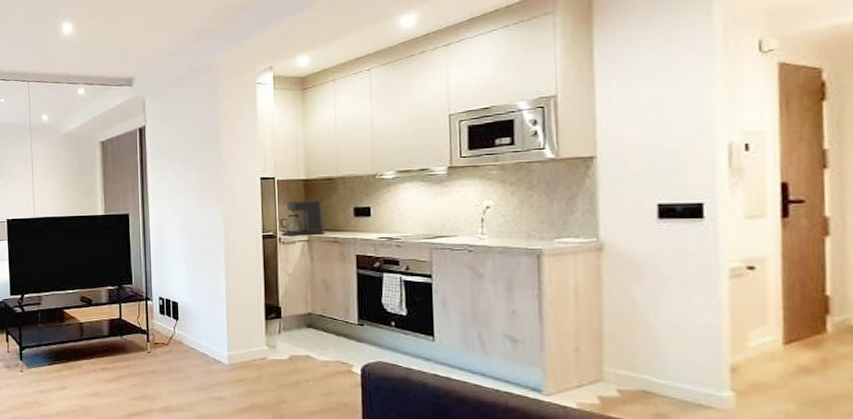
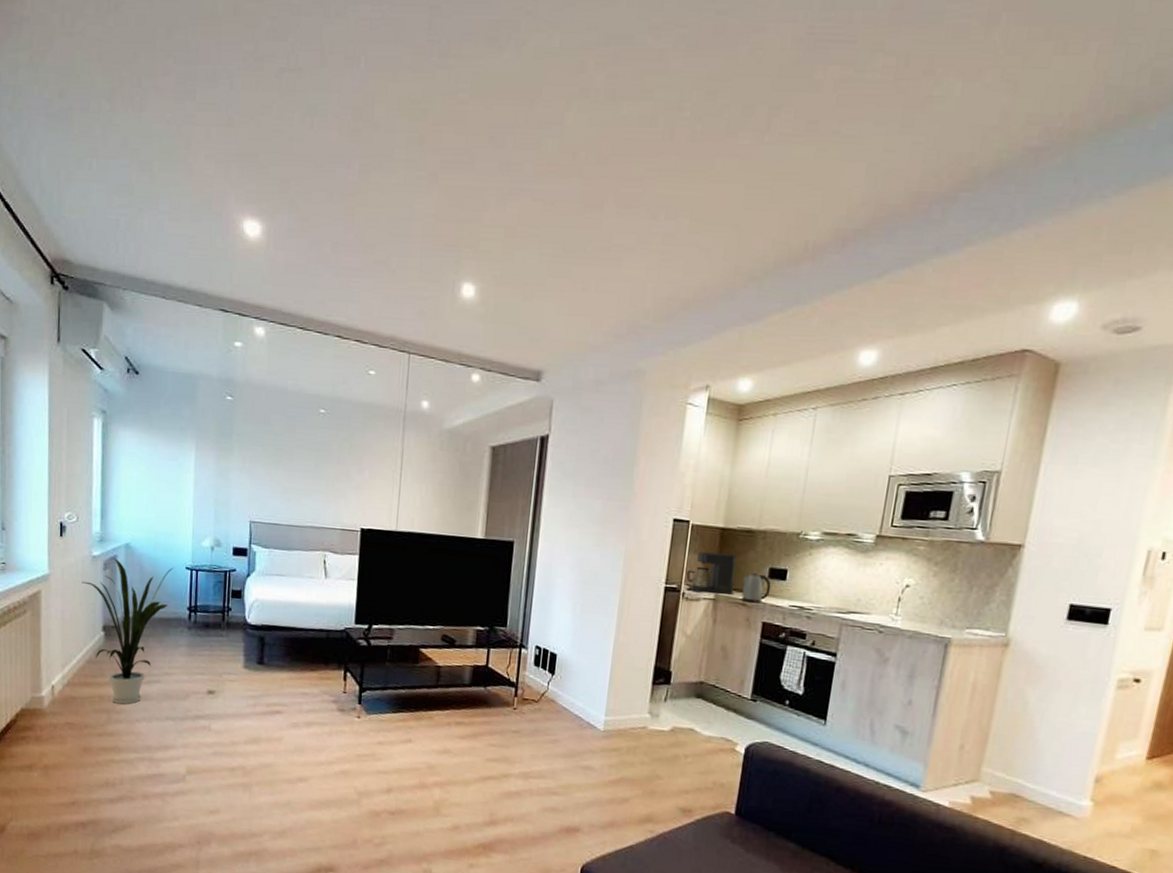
kettle: none [332,214,358,239] -> present [741,573,772,603]

